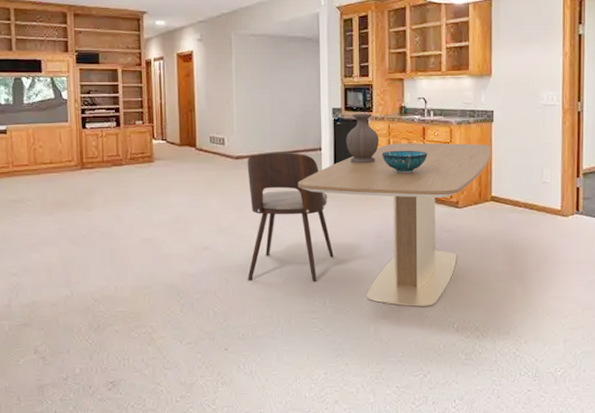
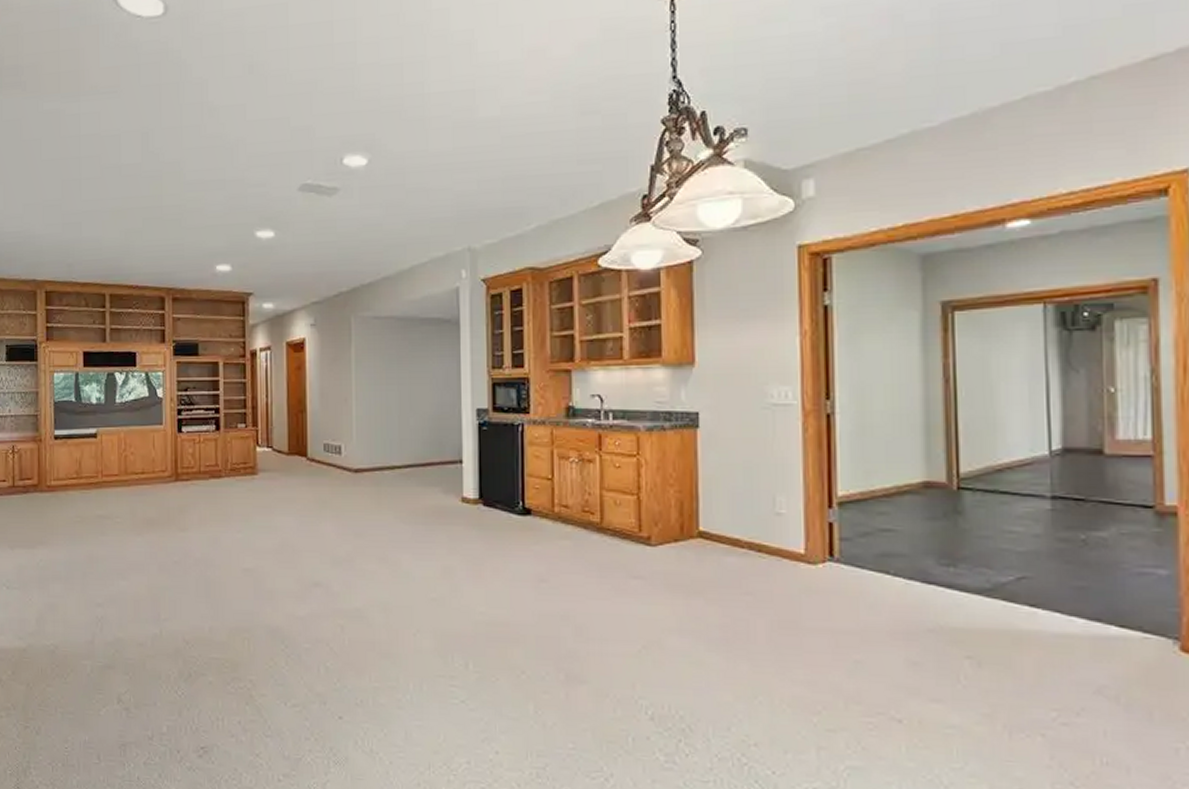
dining chair: present [247,152,334,282] -> none [368,464,479,636]
dining table: present [298,143,491,307] -> none [432,455,697,681]
vase: present [346,113,379,163] -> none [494,415,538,481]
decorative bowl: present [381,150,427,173] -> none [541,464,605,496]

